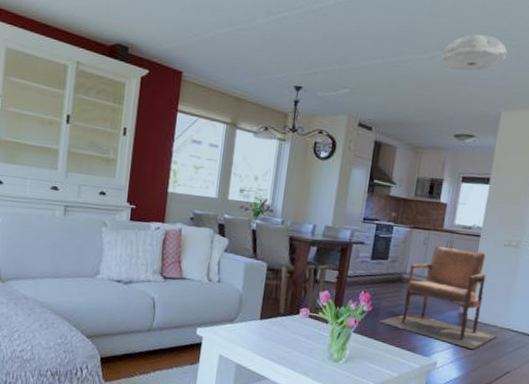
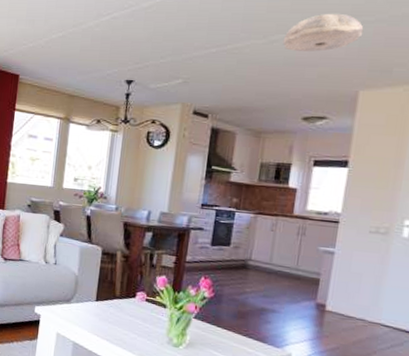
armchair: present [378,245,497,350] -> none [221,232,365,344]

